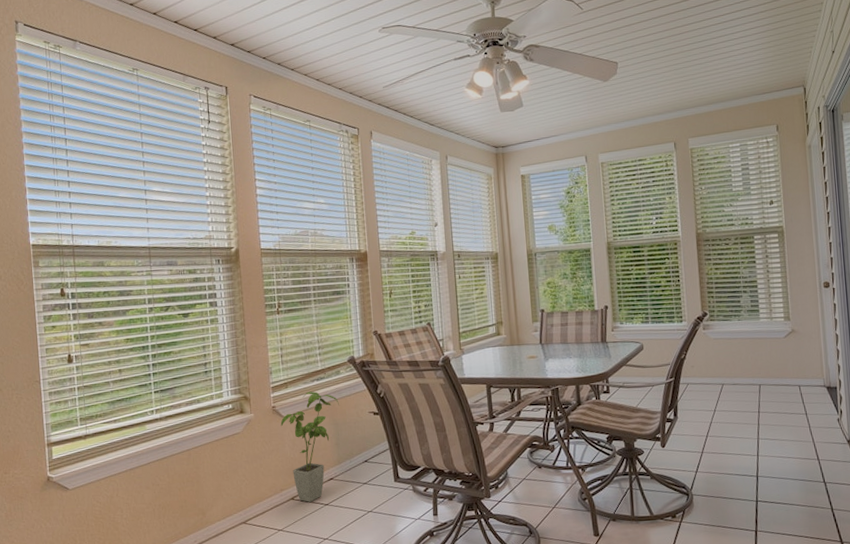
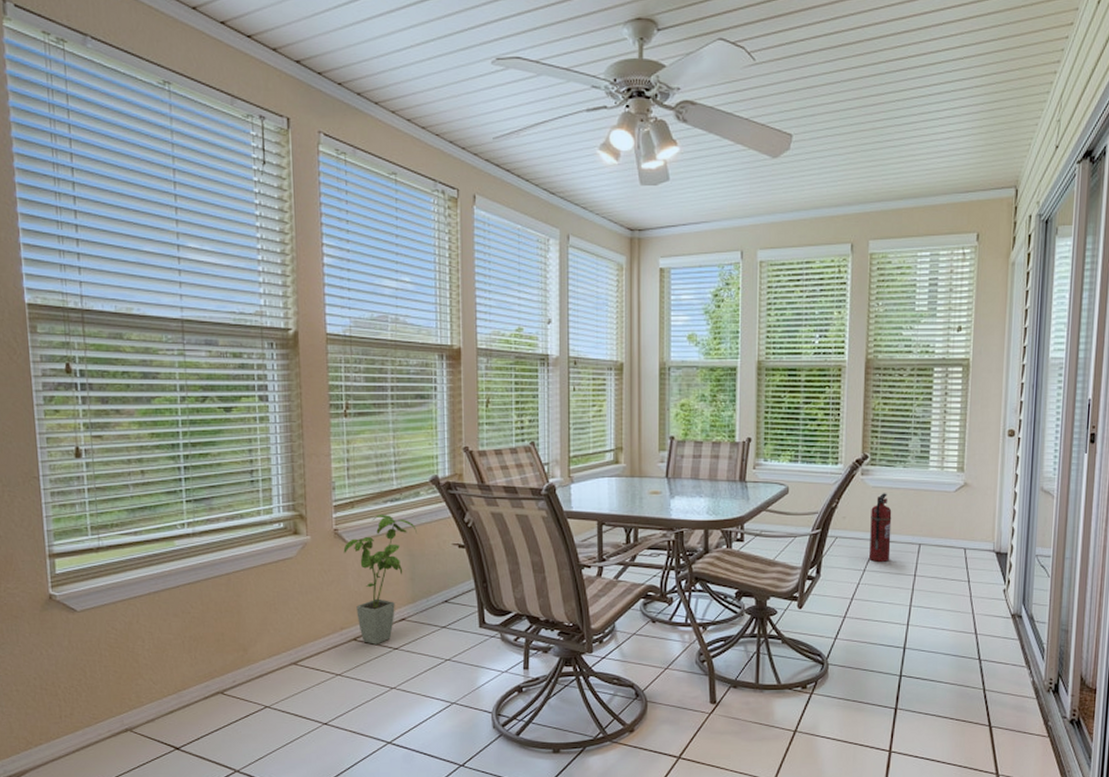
fire extinguisher: none [715,343,736,403] -> present [869,493,892,563]

